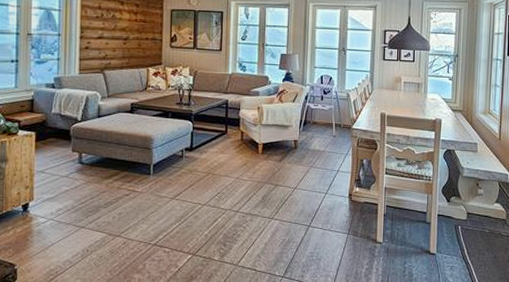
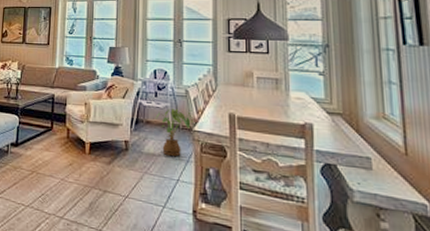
house plant: none [321,110,352,151] -> present [156,108,193,156]

